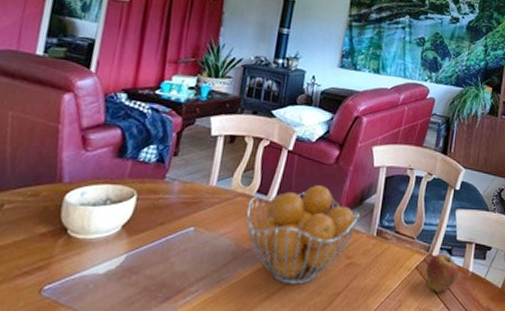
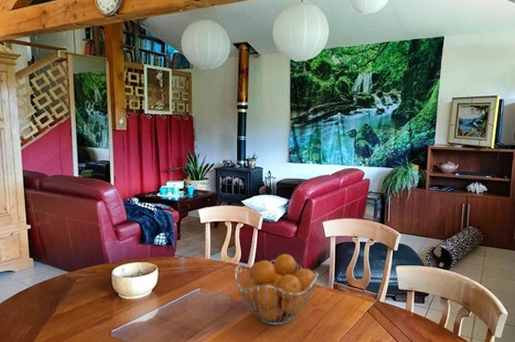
apple: present [425,253,459,293] -> none [375,300,403,329]

